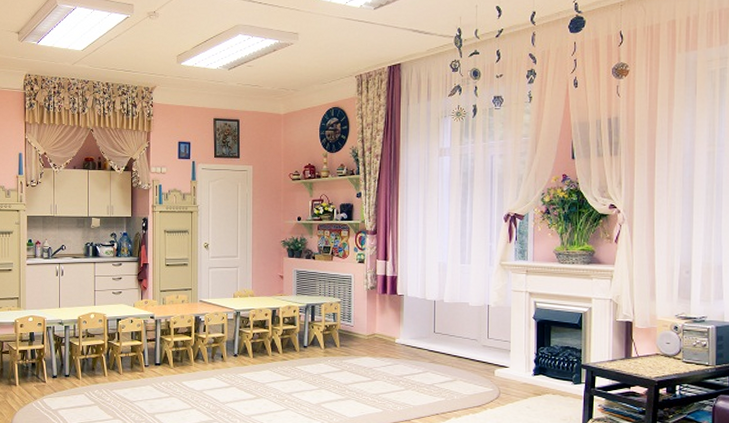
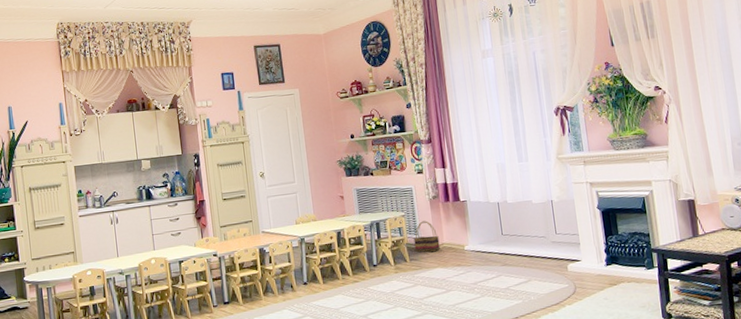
basket: none [346,309,371,341] -> present [413,220,440,252]

